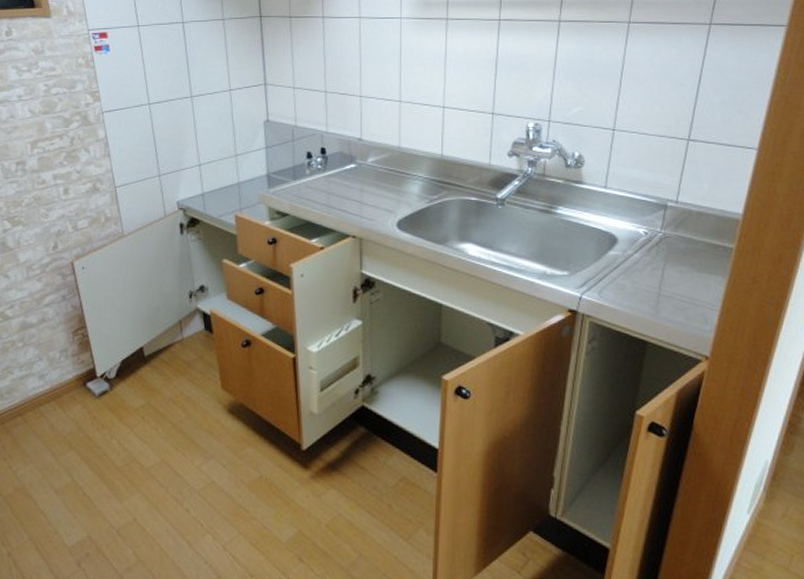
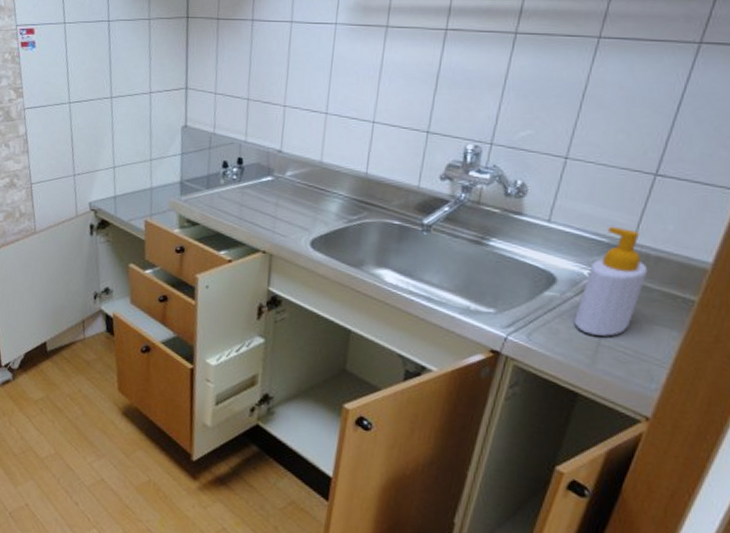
soap bottle: none [637,188,692,287] -> present [574,226,648,337]

